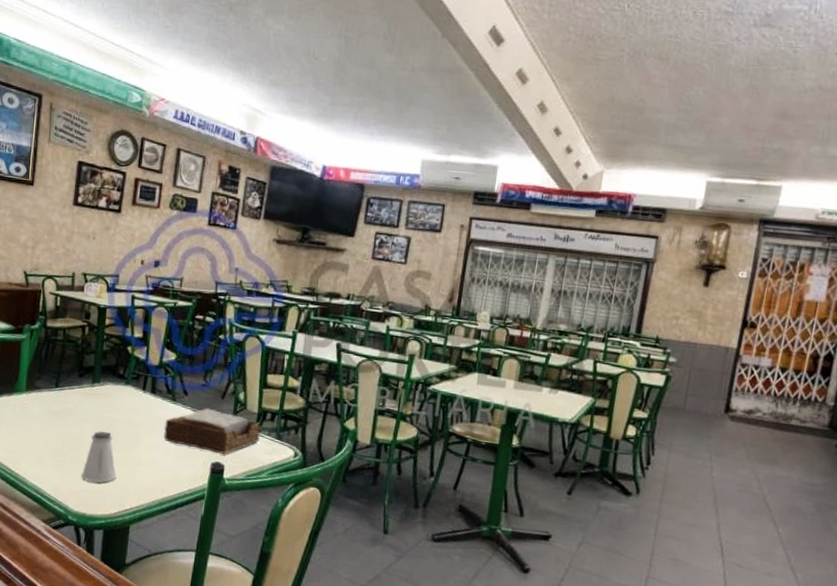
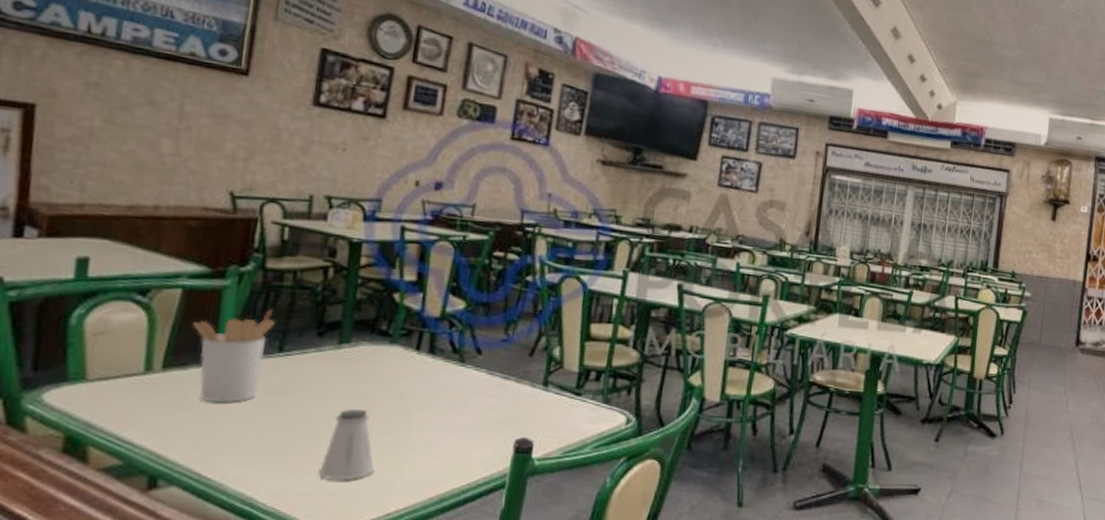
utensil holder: none [5,357,53,422] -> present [193,310,274,403]
napkin holder: present [163,408,261,454] -> none [446,369,582,427]

